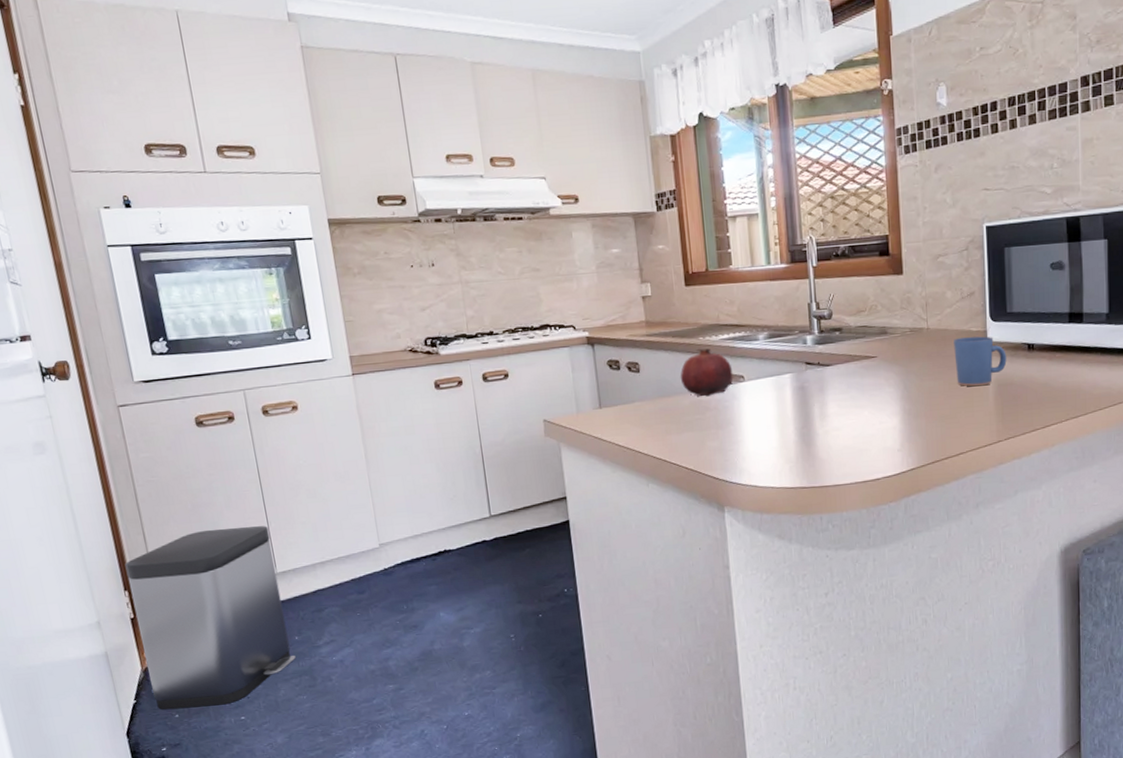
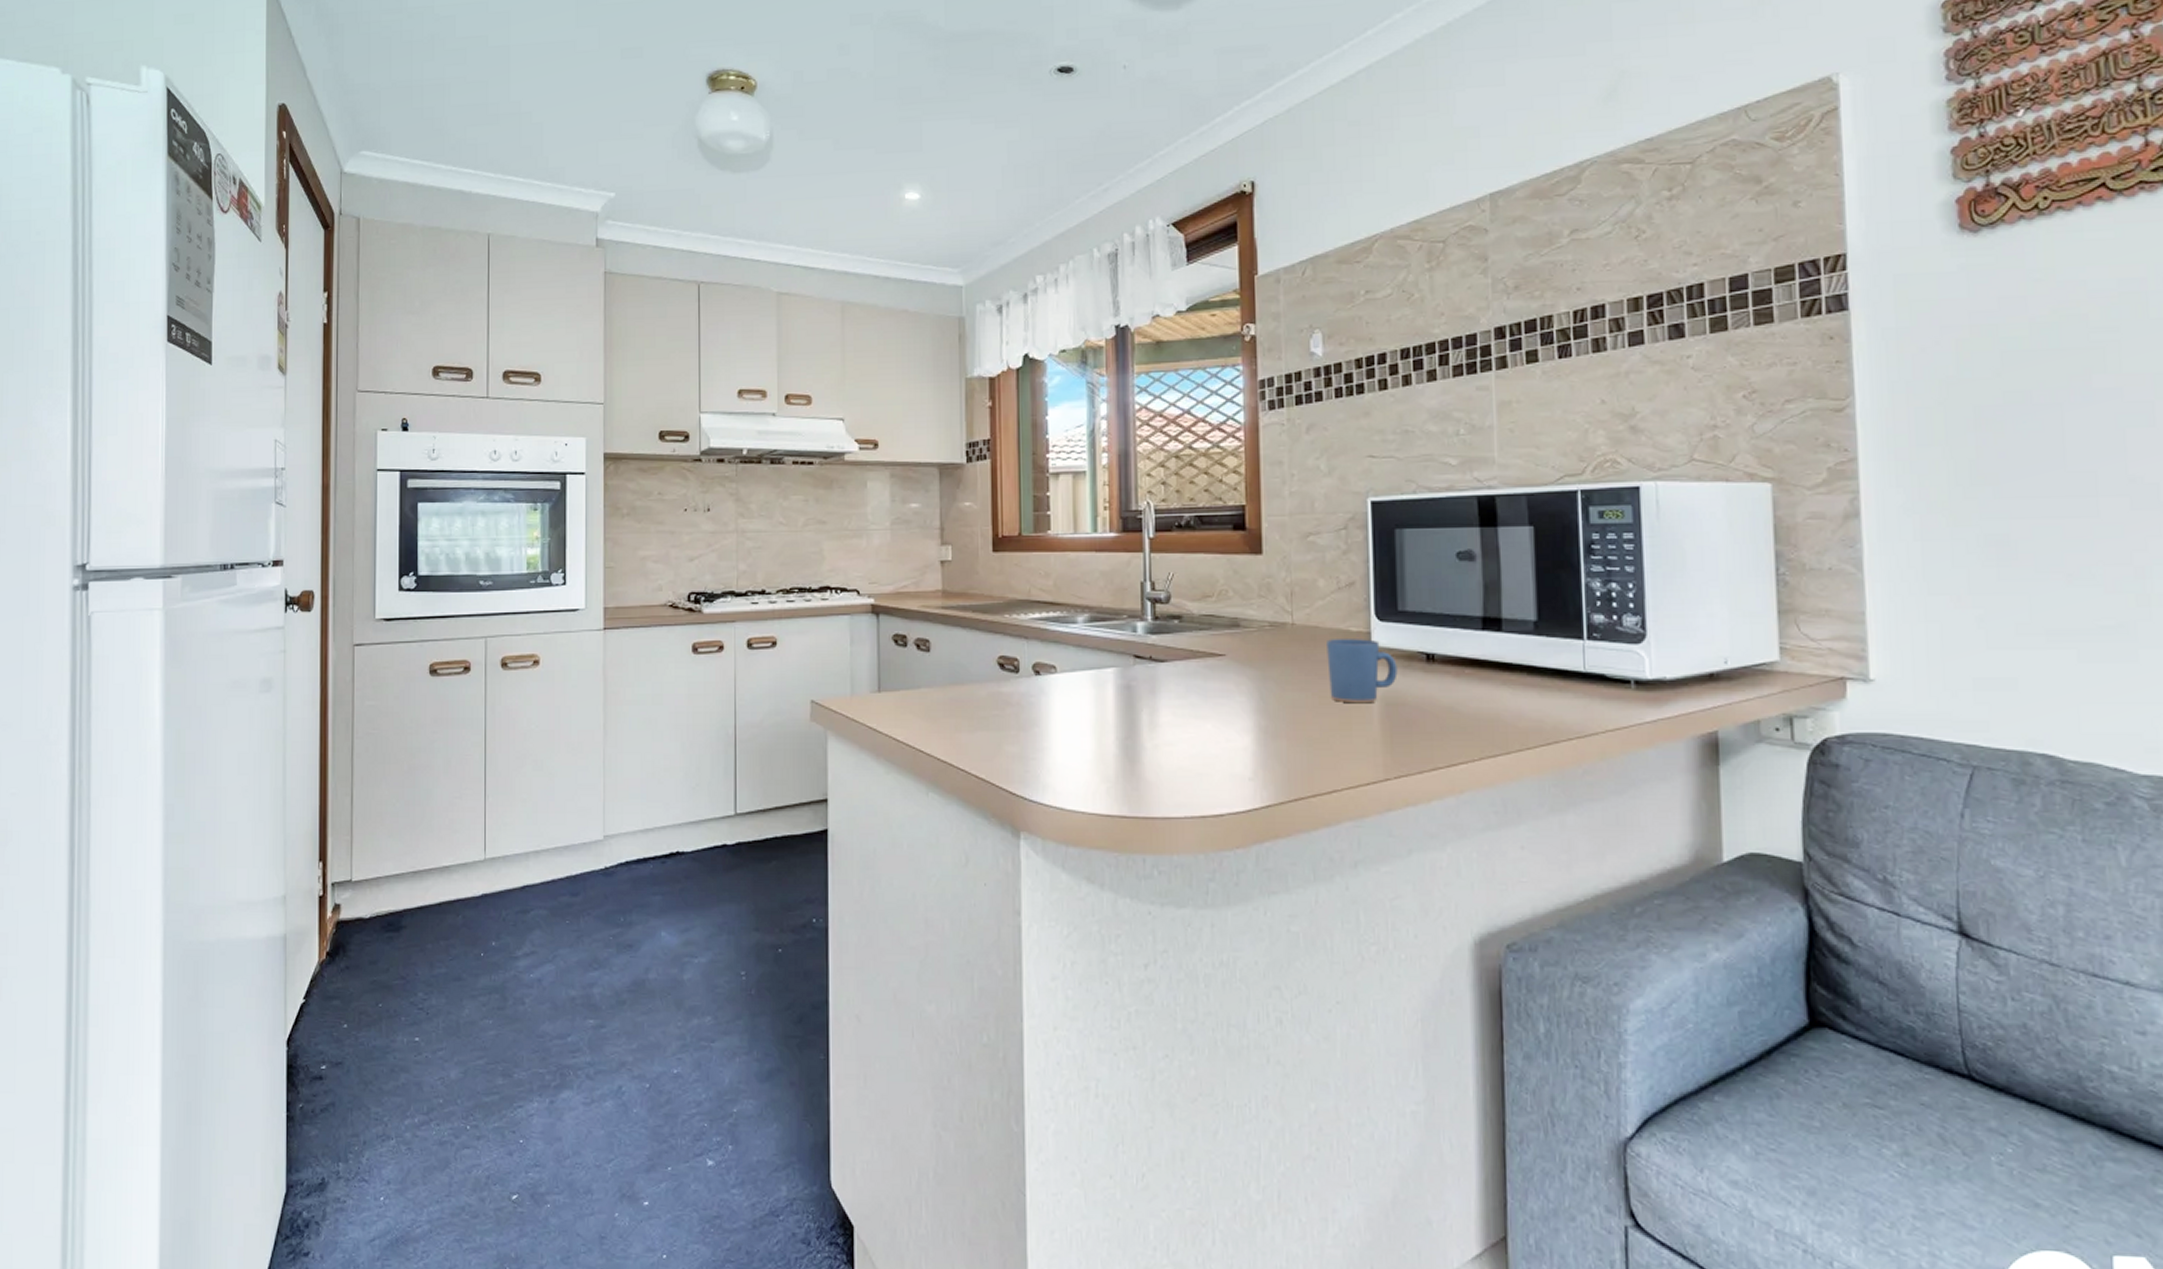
pedal bin: present [124,526,296,710] -> none [325,799,488,1019]
fruit: present [680,348,733,397] -> none [978,627,1043,688]

